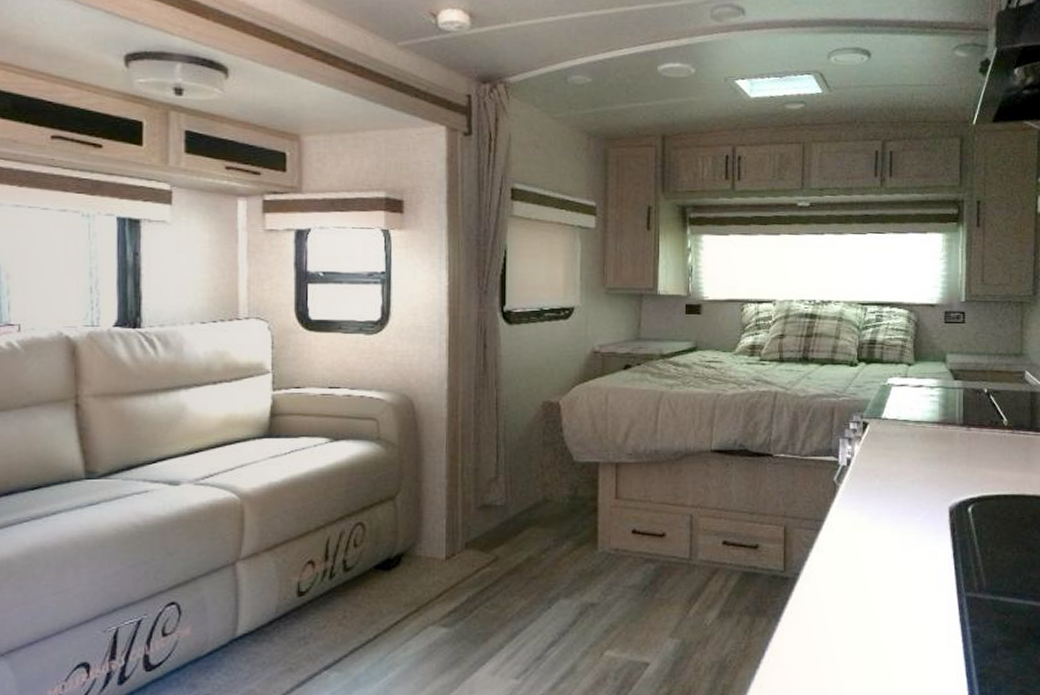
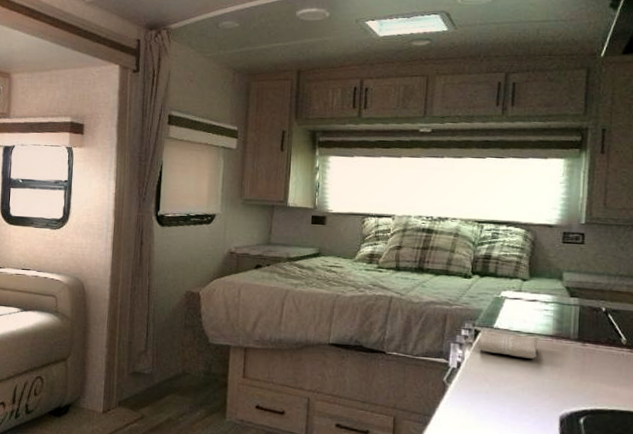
washcloth: none [867,422,925,449] -> present [478,331,537,359]

